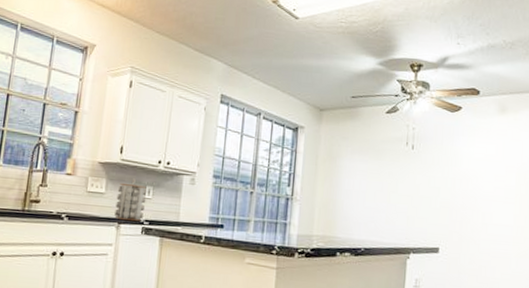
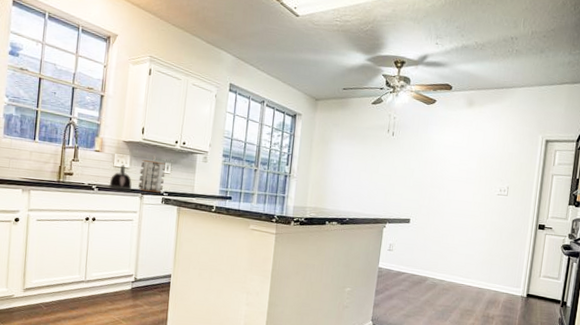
kettle: none [80,189,108,220] -> present [109,164,132,191]

